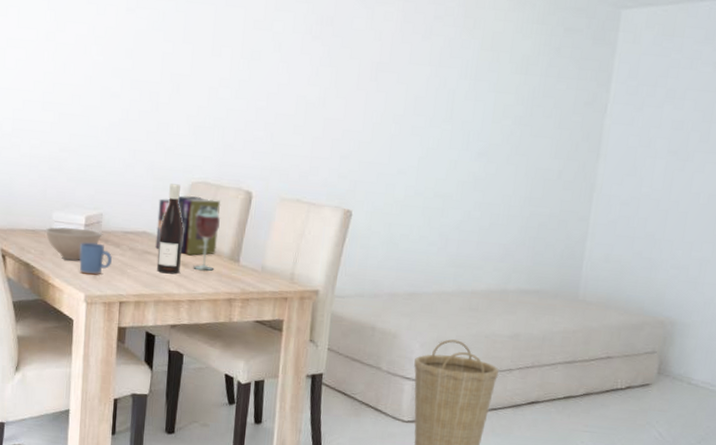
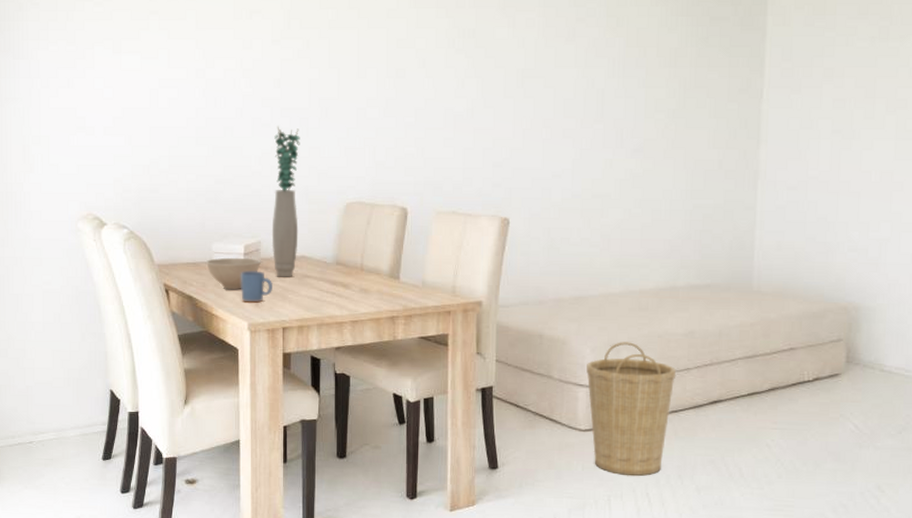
vase: none [113,98,150,252] -> present [271,126,300,277]
books: present [155,195,221,256] -> none [315,216,377,276]
bottle: present [156,183,183,274] -> none [317,206,341,296]
wineglass: present [193,205,220,271] -> none [353,225,377,291]

